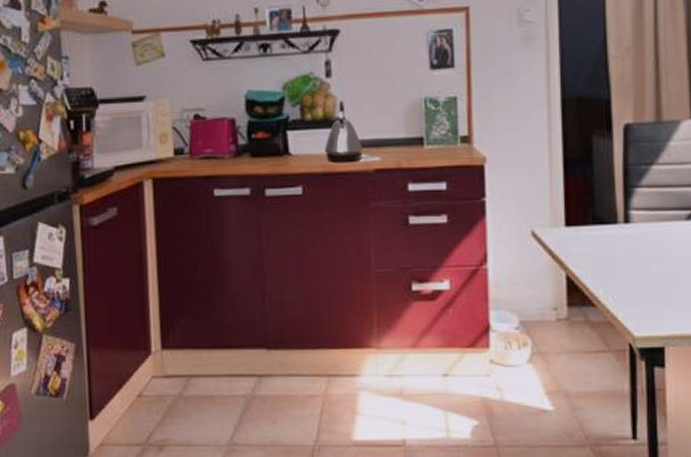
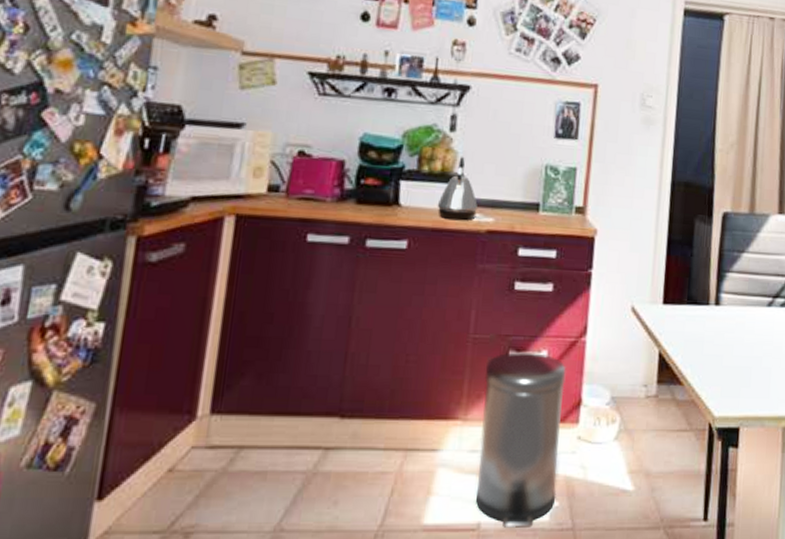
pedal bin: none [391,282,475,445] -> present [476,351,567,529]

